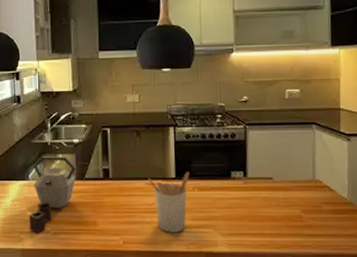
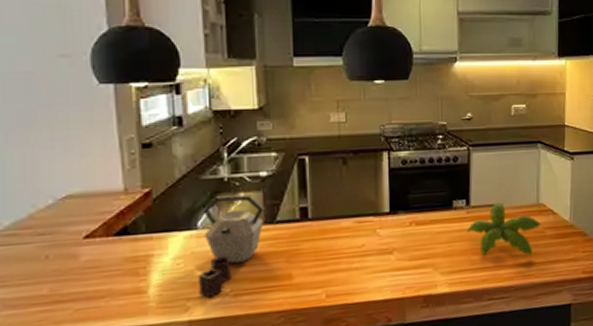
utensil holder: present [149,172,189,233] -> none [358,204,406,278]
plant: none [244,176,318,226] -> present [467,202,541,256]

